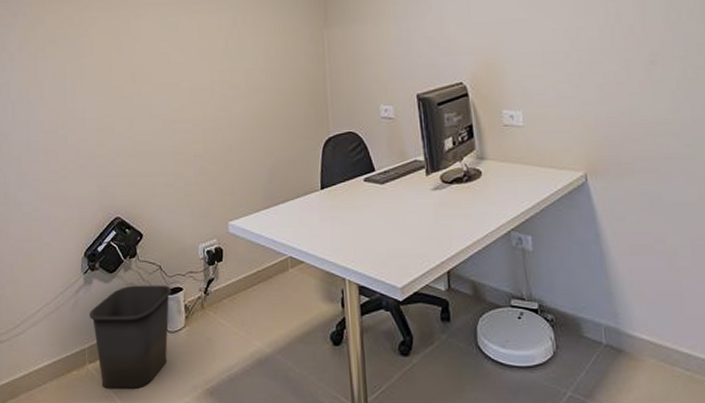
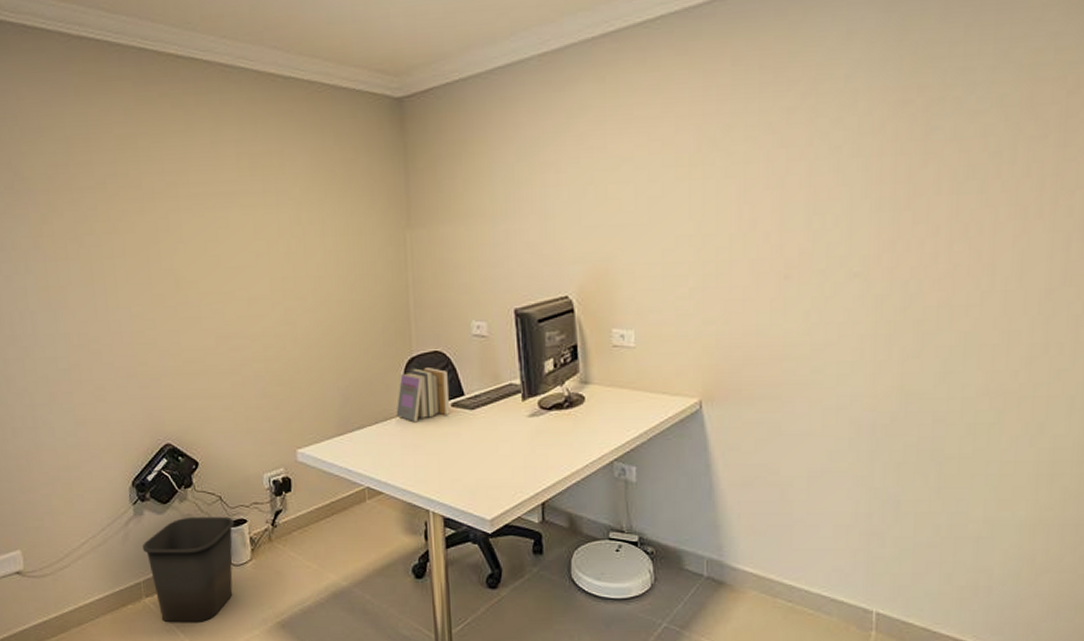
books: none [315,147,363,196] -> present [396,368,451,423]

